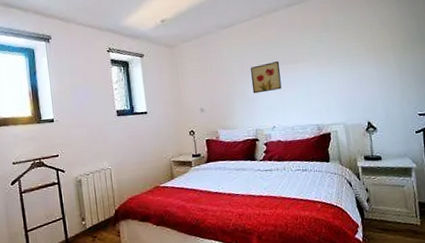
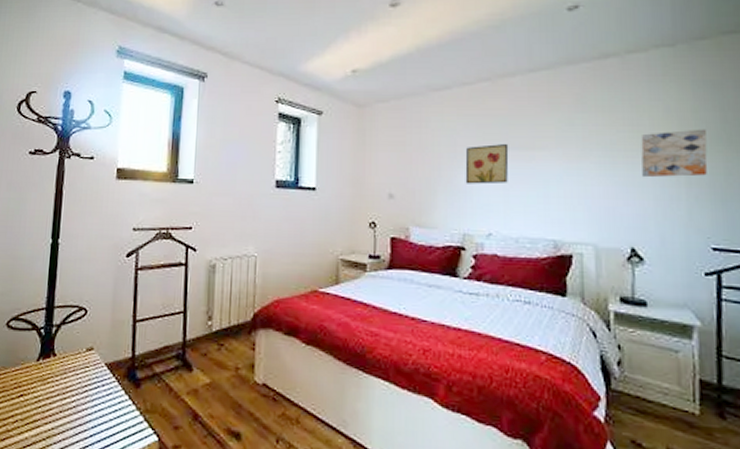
wall art: none [366,33,411,73] -> present [641,129,708,178]

